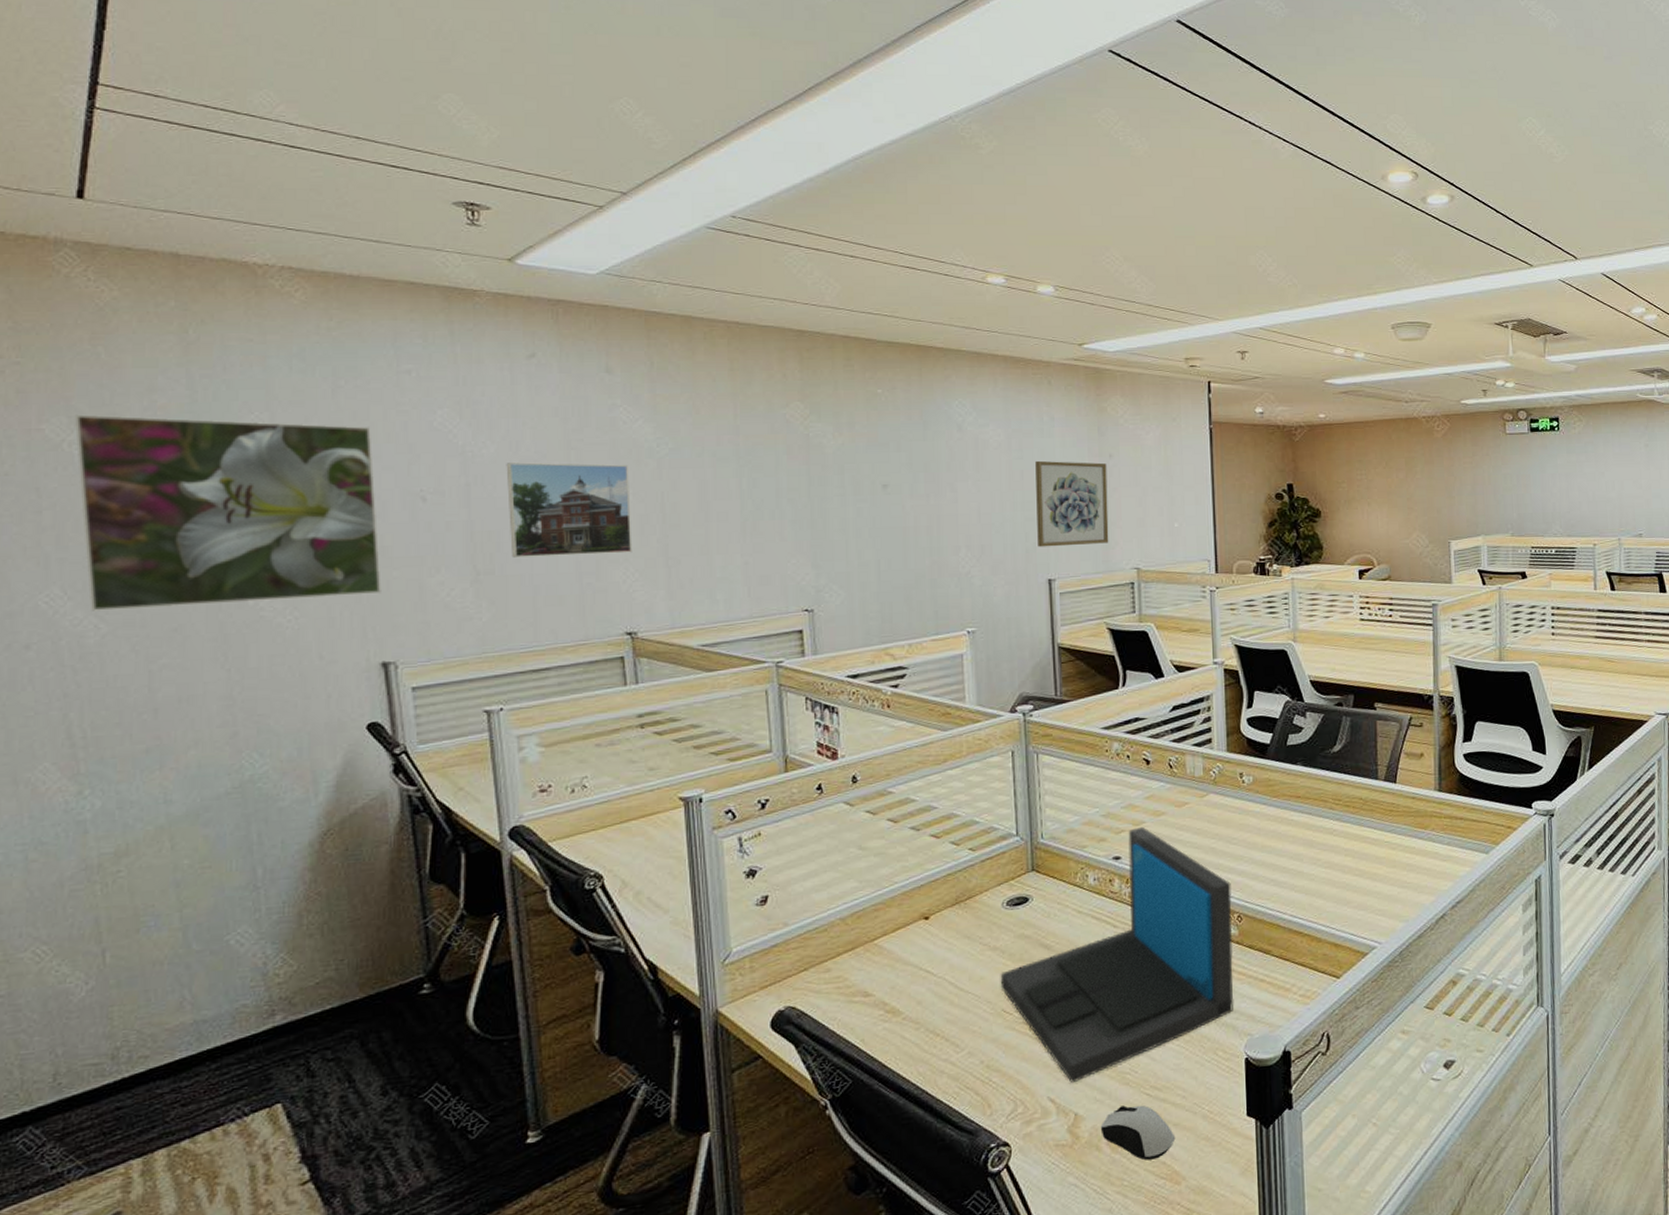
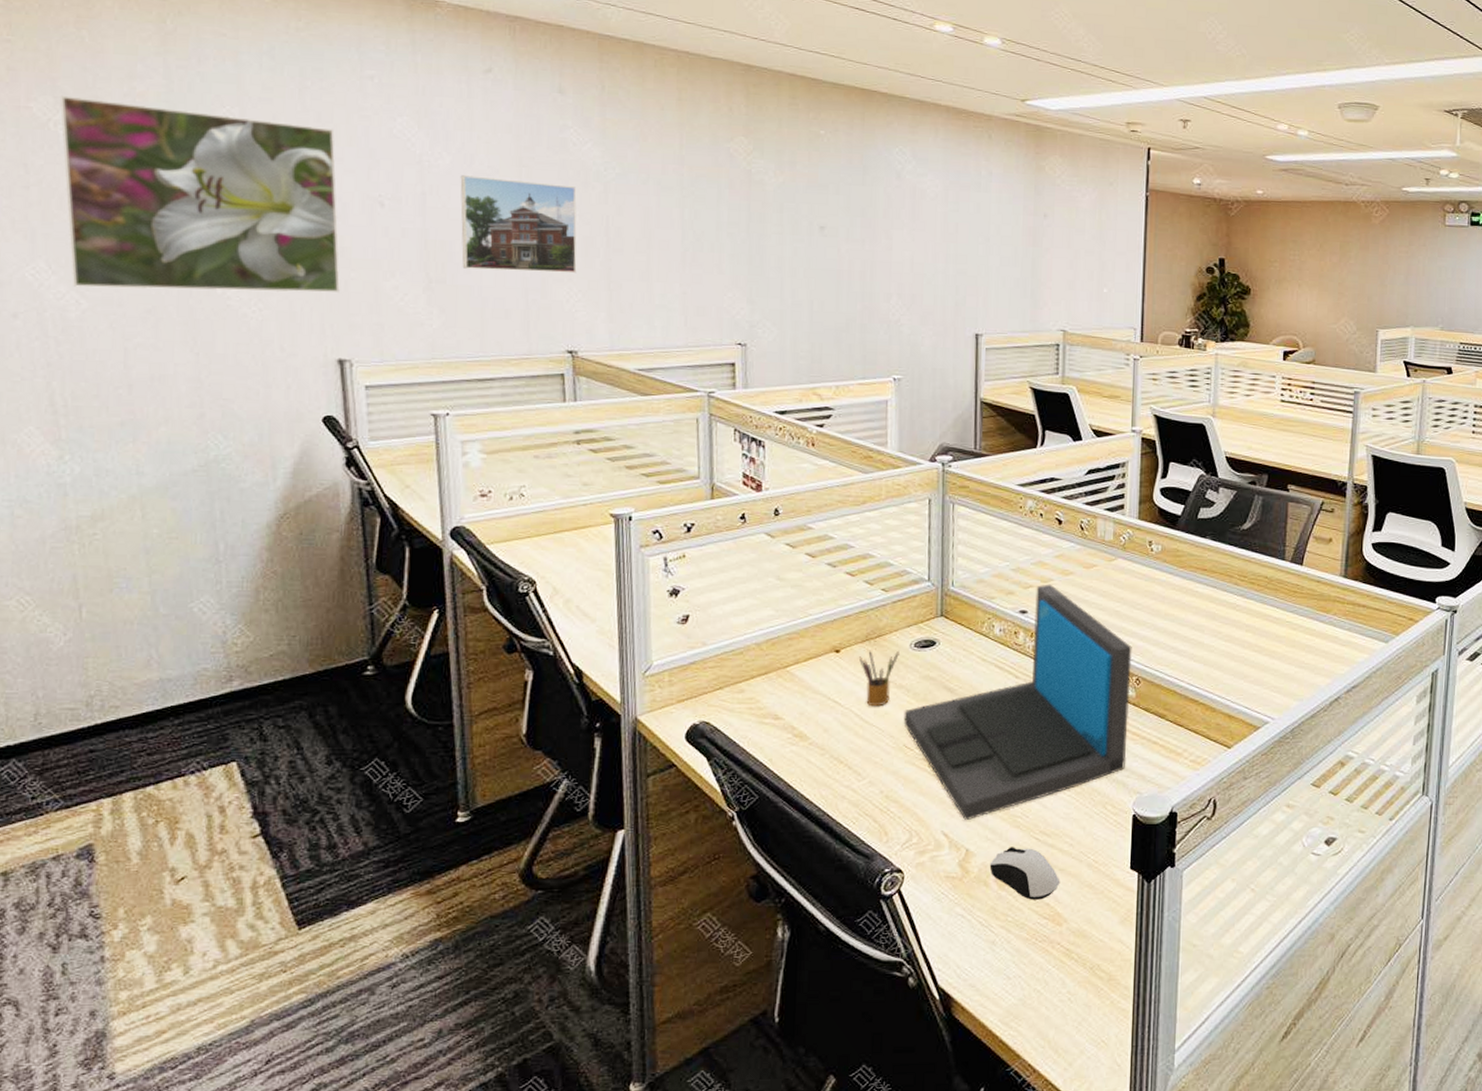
pencil box: none [950,910,991,973] -> present [859,650,899,707]
wall art: present [1035,460,1109,547] -> none [967,214,1041,303]

